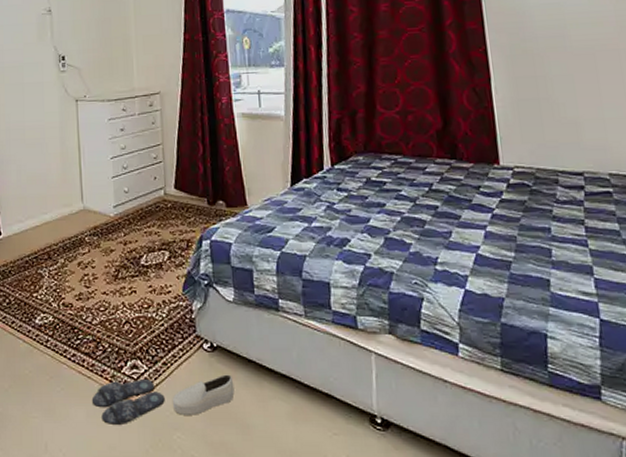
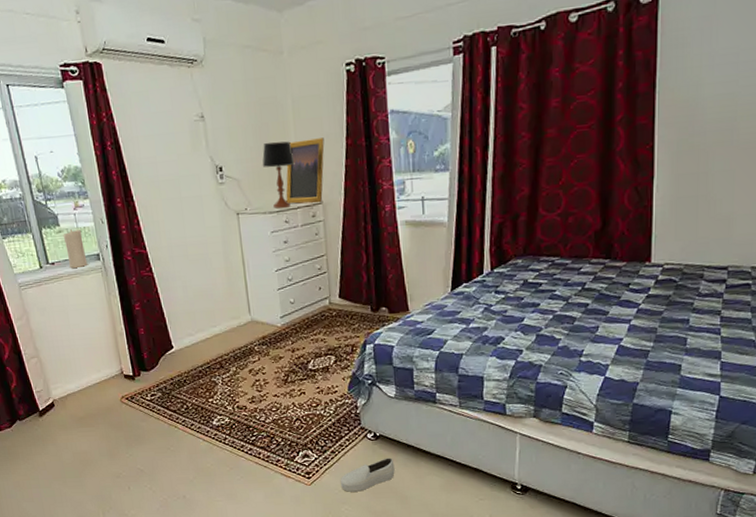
slippers: present [91,380,165,424] -> none [268,466,334,503]
table lamp: none [103,35,134,97] -> present [262,141,295,209]
picture frame: none [124,32,163,93] -> present [286,138,325,204]

